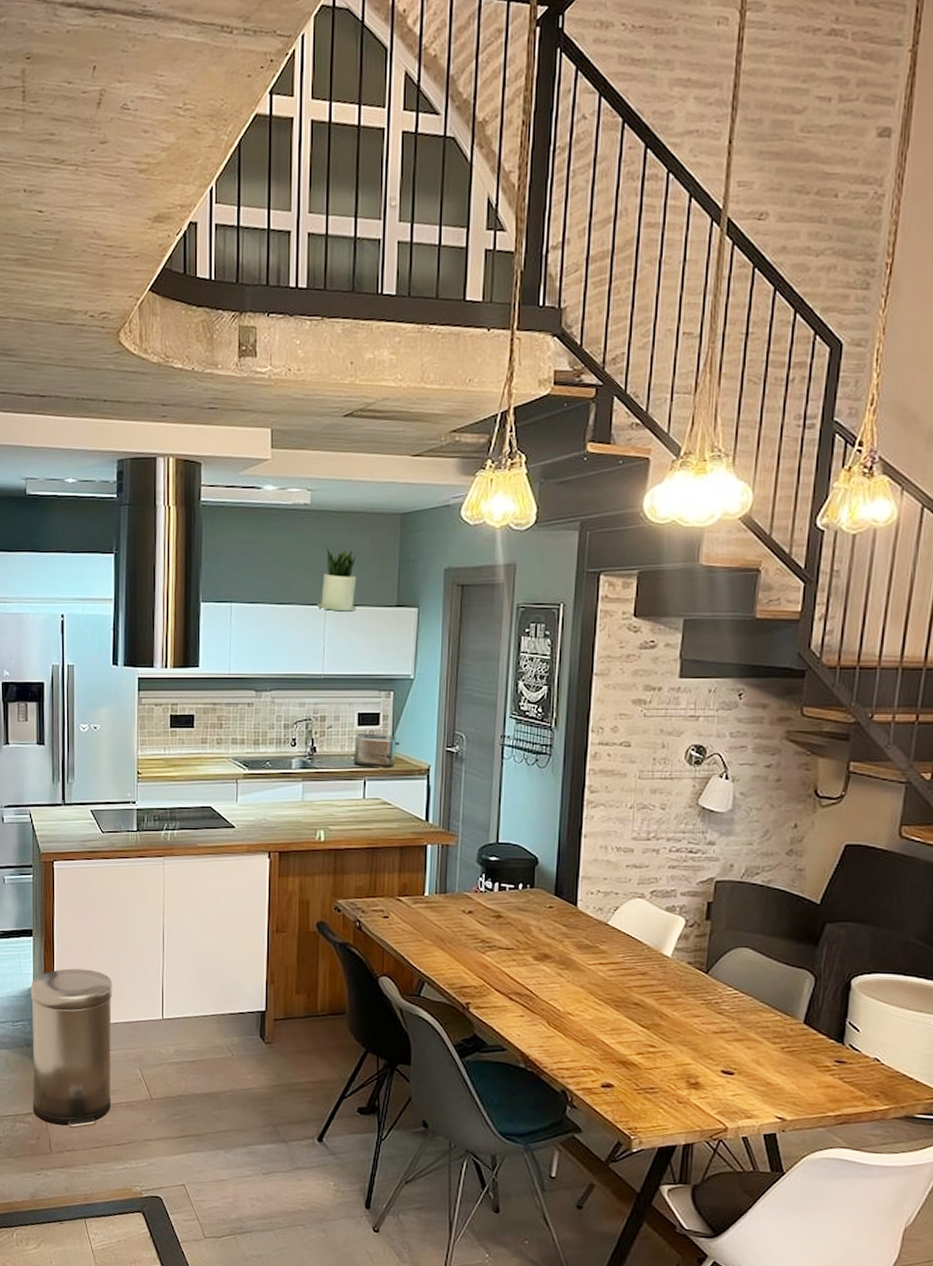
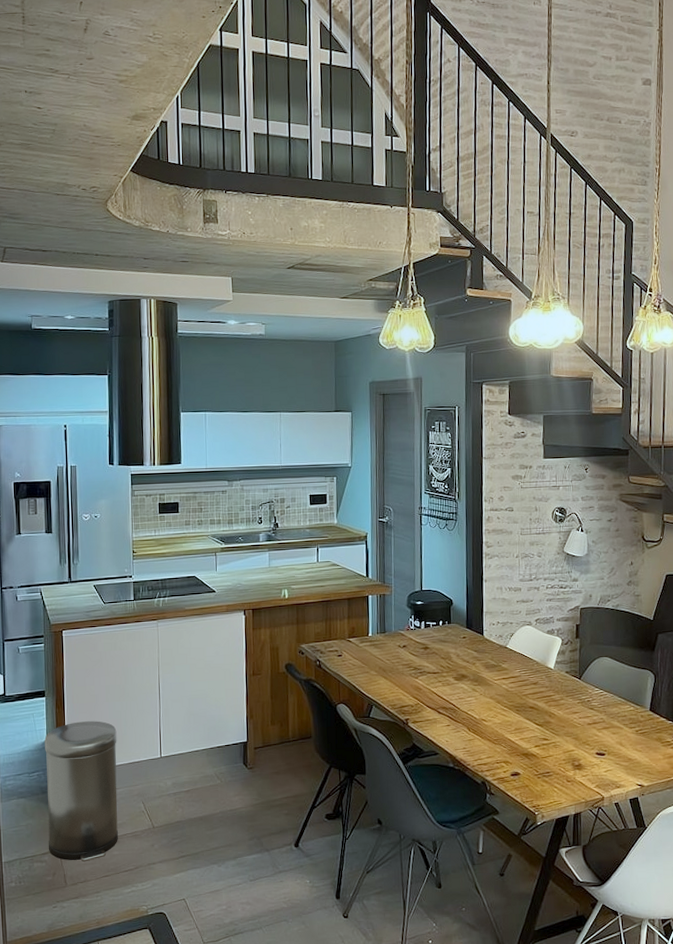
planter: present [317,548,357,612] -> none [273,368,304,417]
toaster: present [354,733,400,769] -> none [308,510,344,537]

